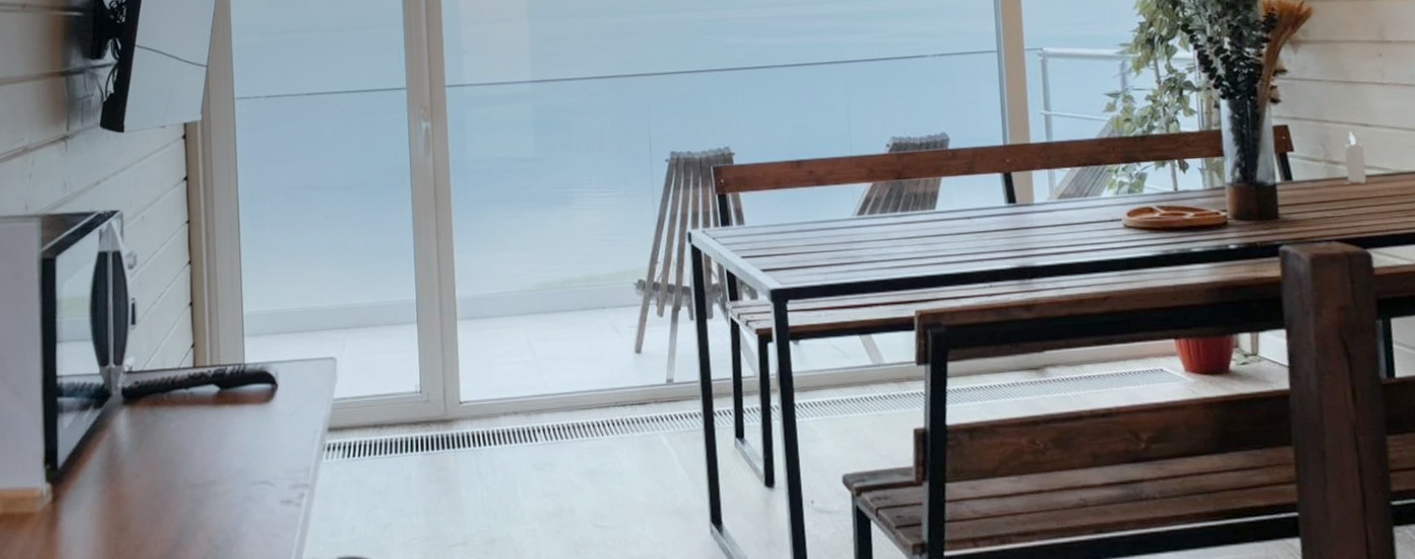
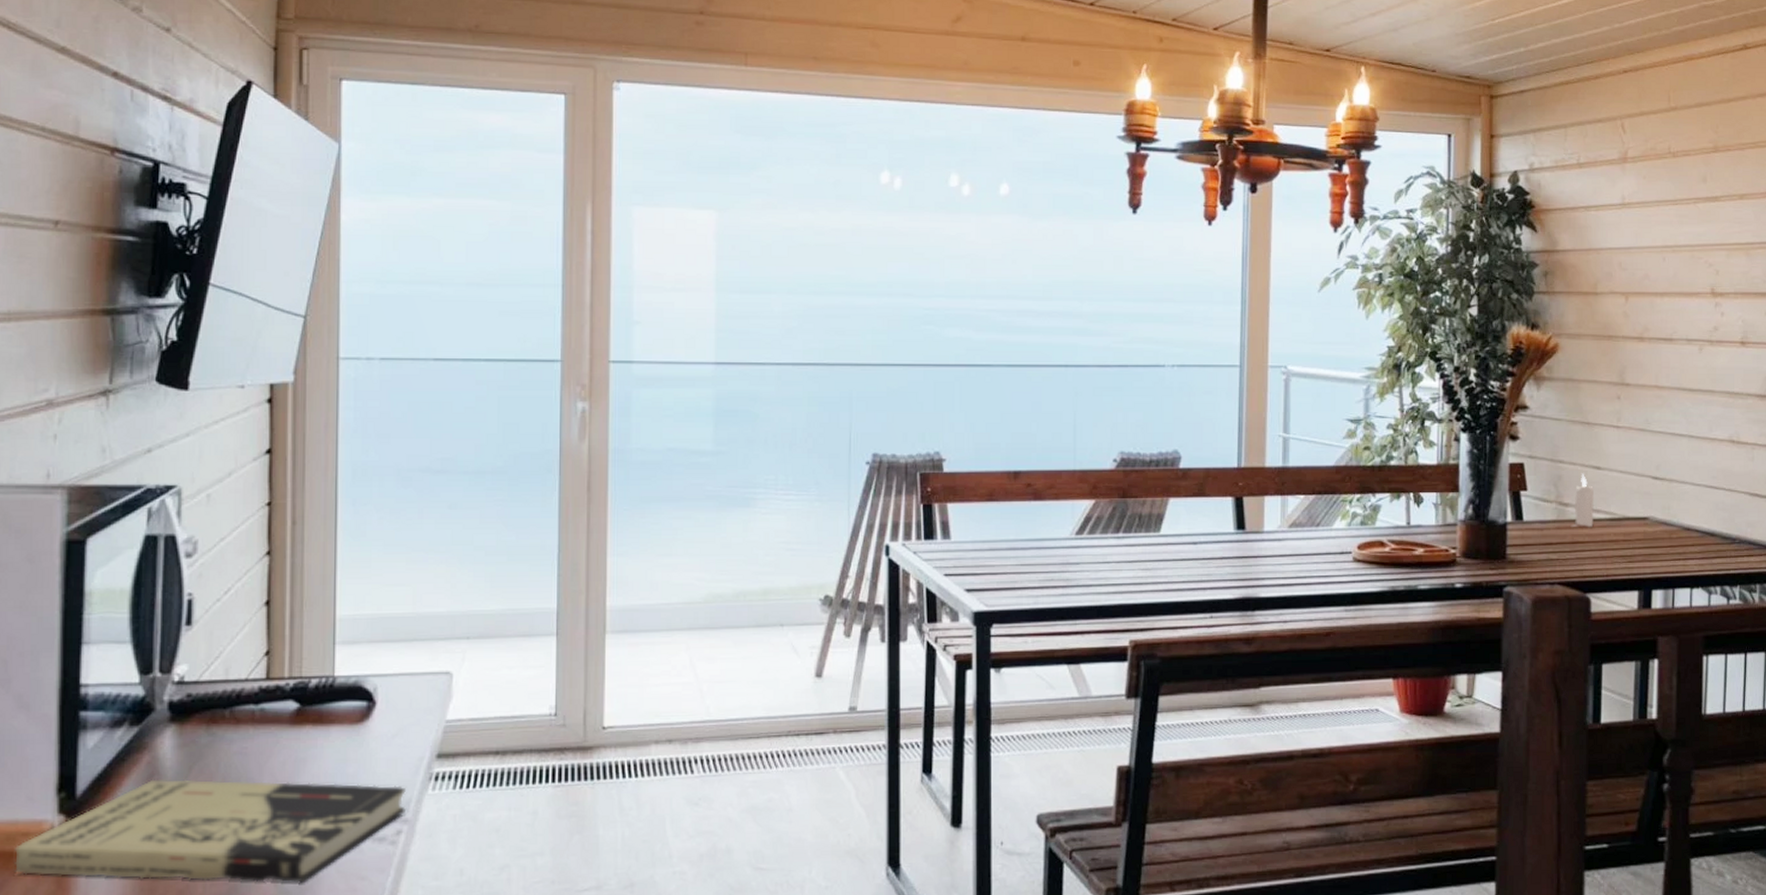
book: none [15,452,307,539] -> present [13,779,407,883]

